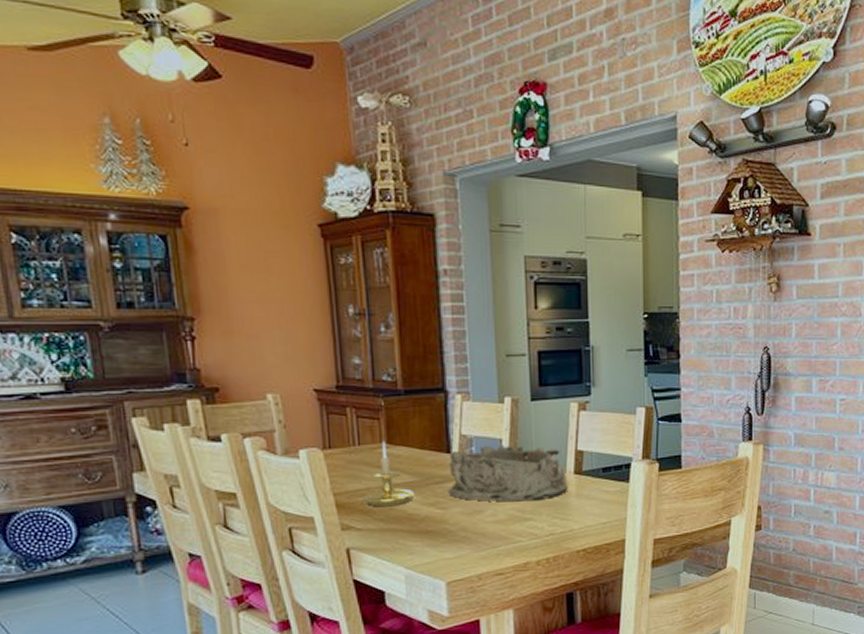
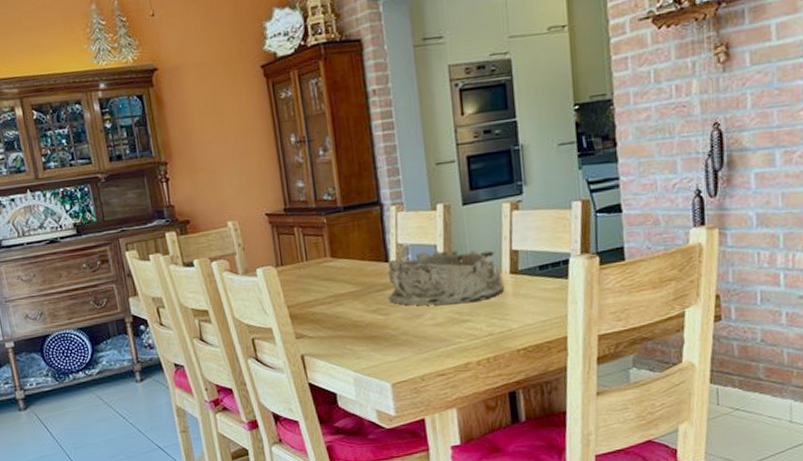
candle holder: present [361,441,415,507] -> none [311,255,359,317]

